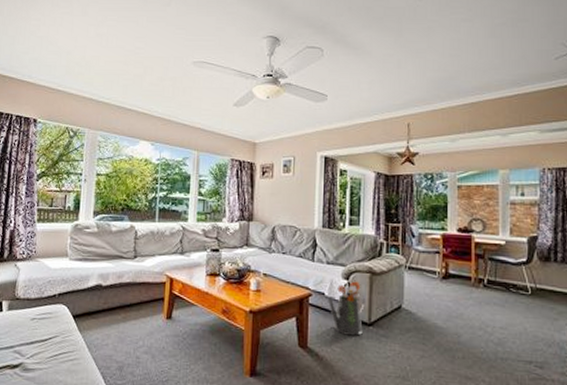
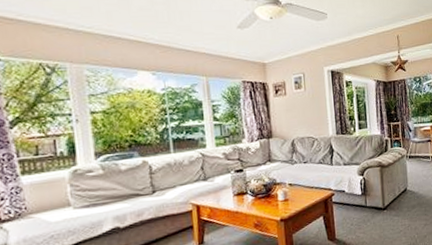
watering can: present [328,281,365,336] -> none [349,175,379,222]

